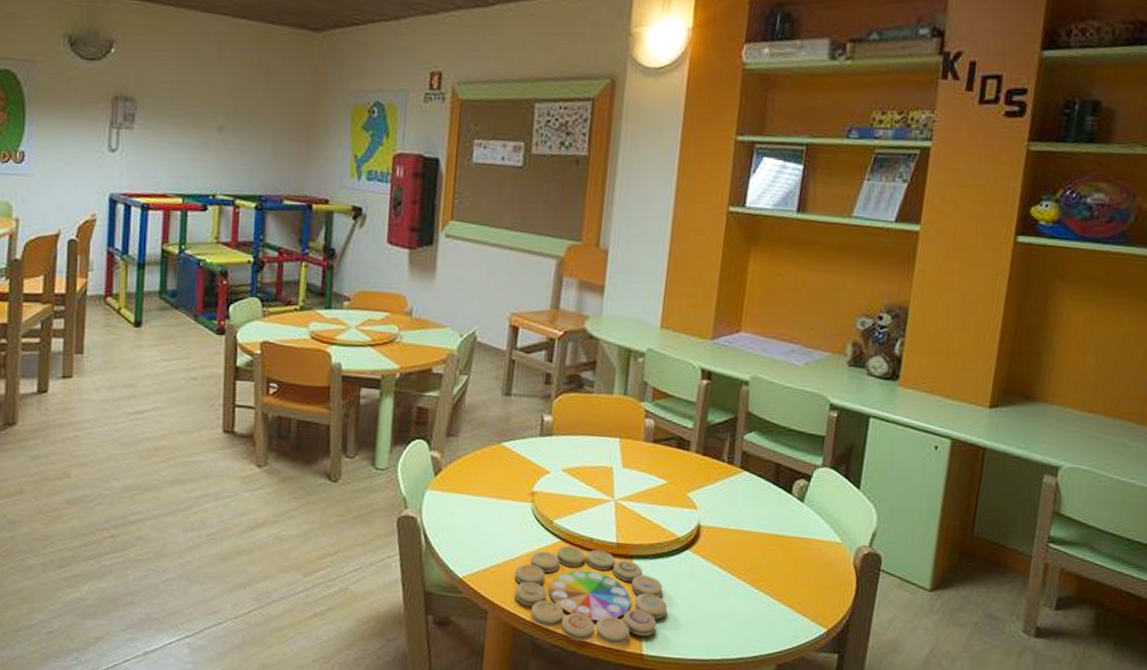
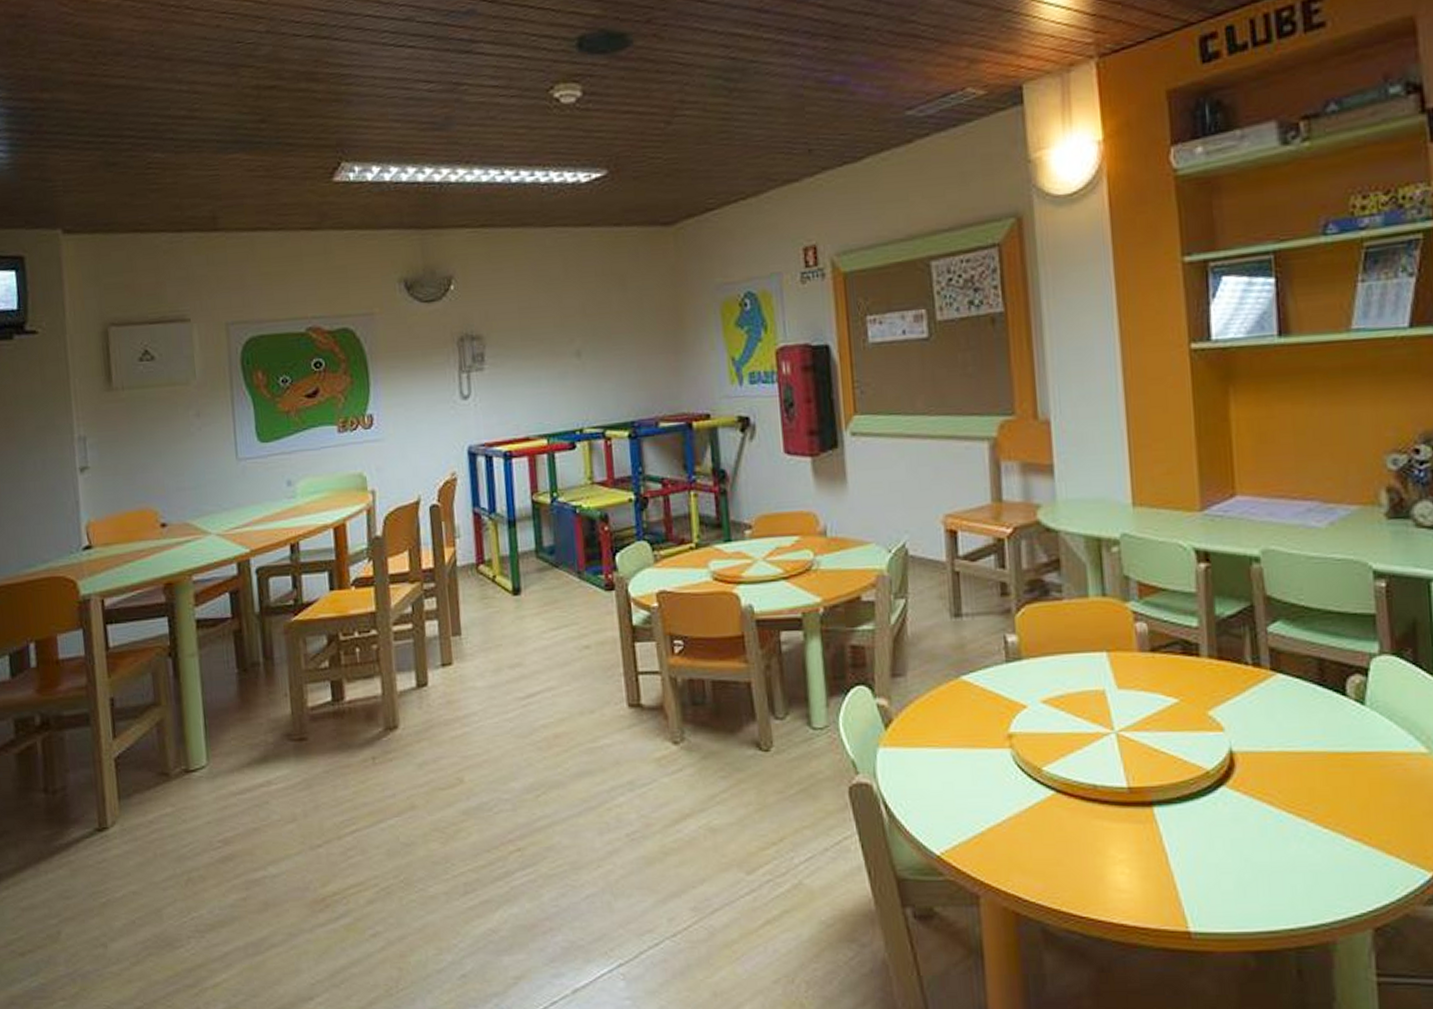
memory game: present [514,546,667,645] -> none [1005,798,1211,923]

